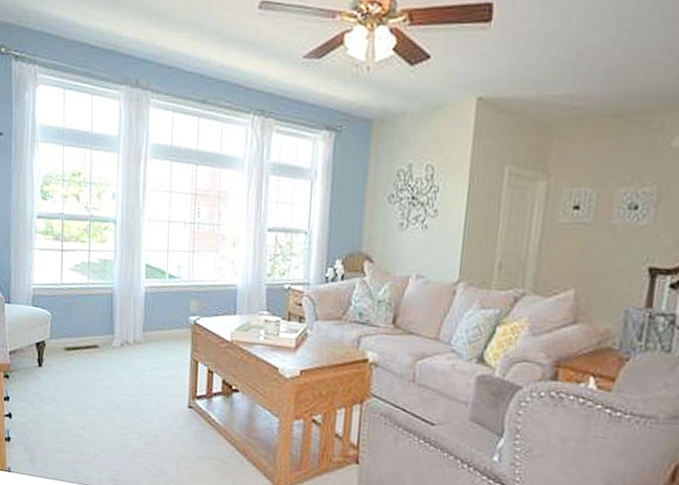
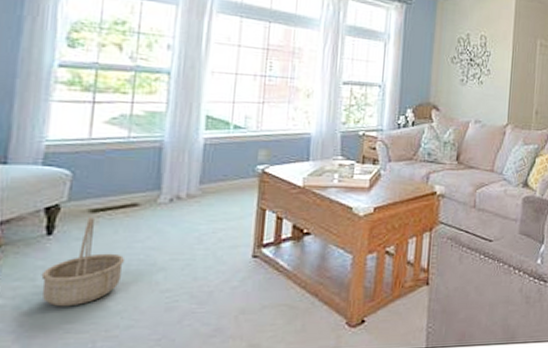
basket: none [37,353,92,430] -> present [41,216,126,307]

